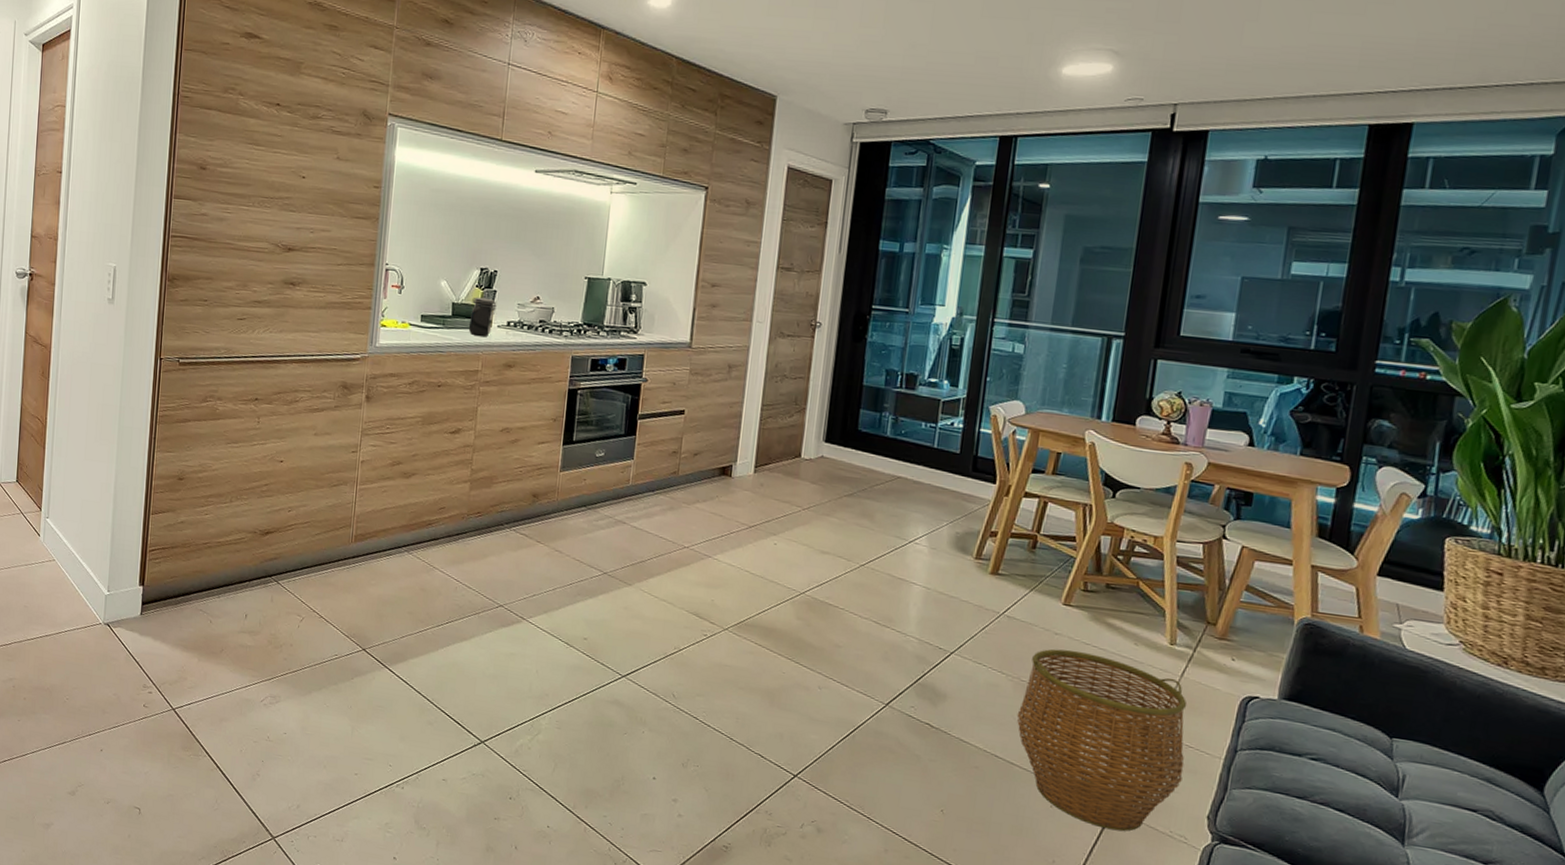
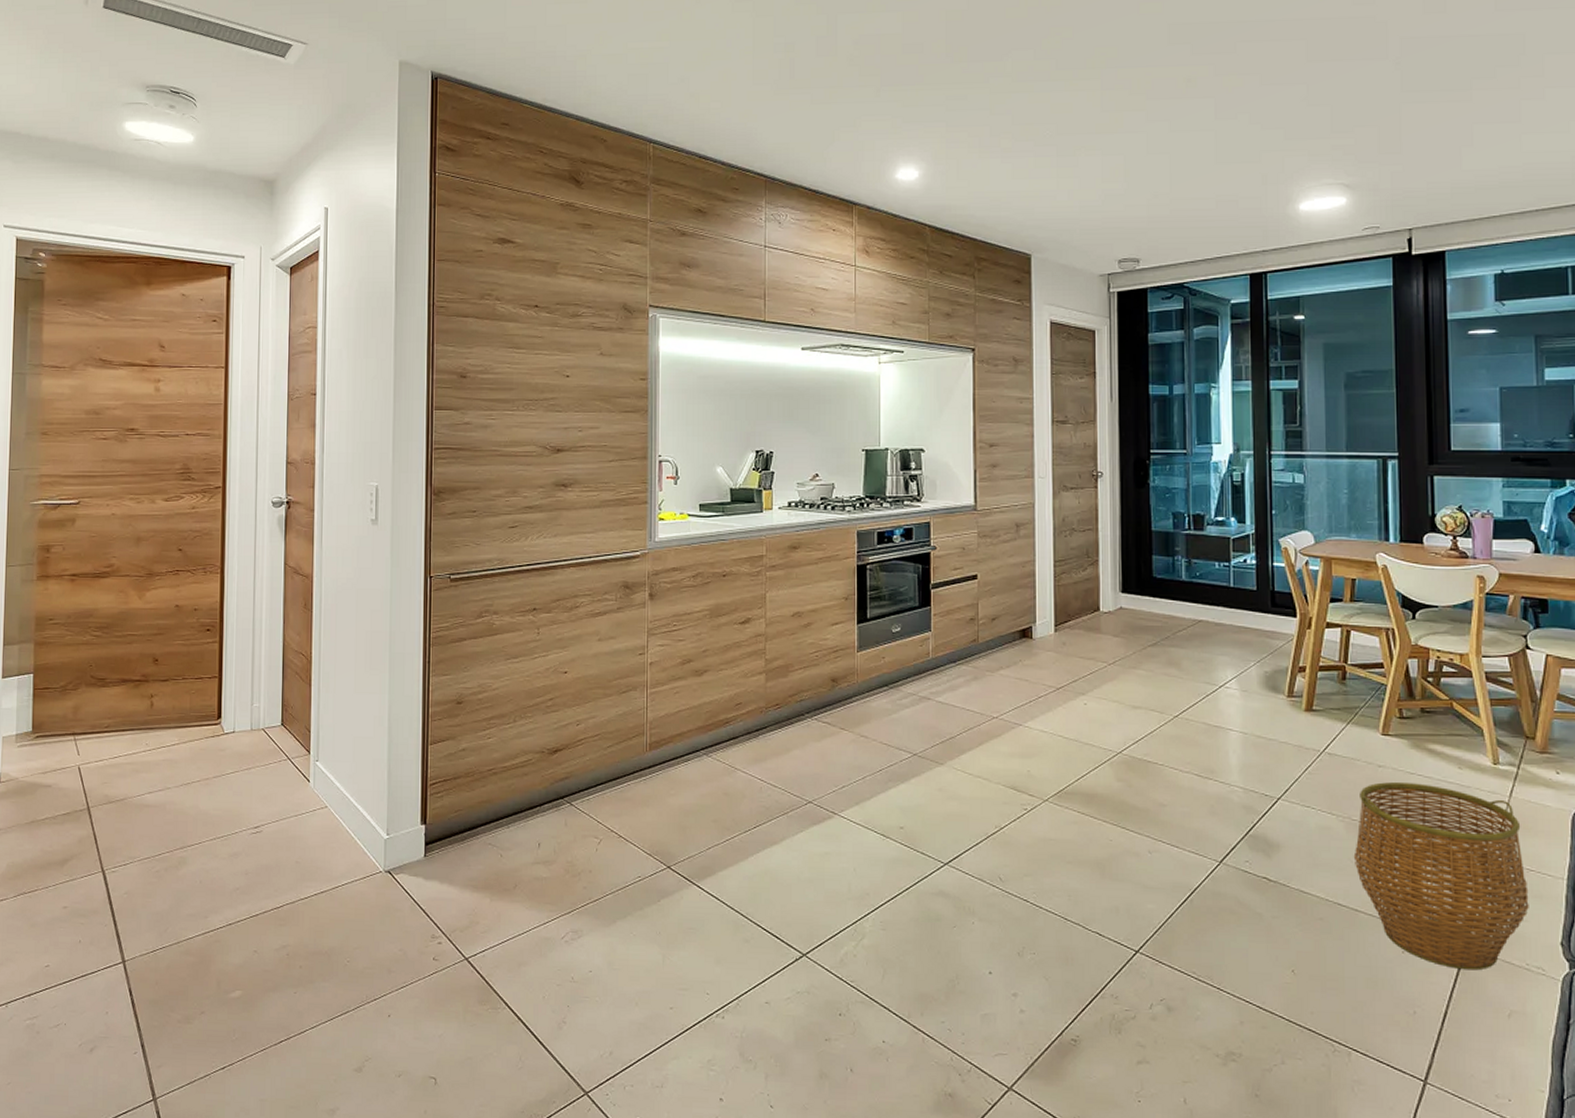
jar: present [468,297,497,337] -> none [749,480,776,521]

